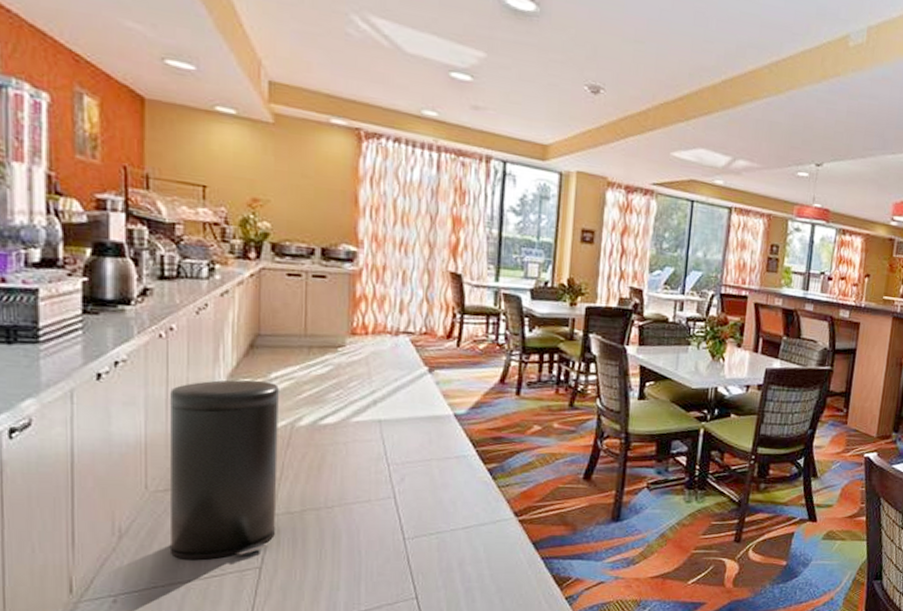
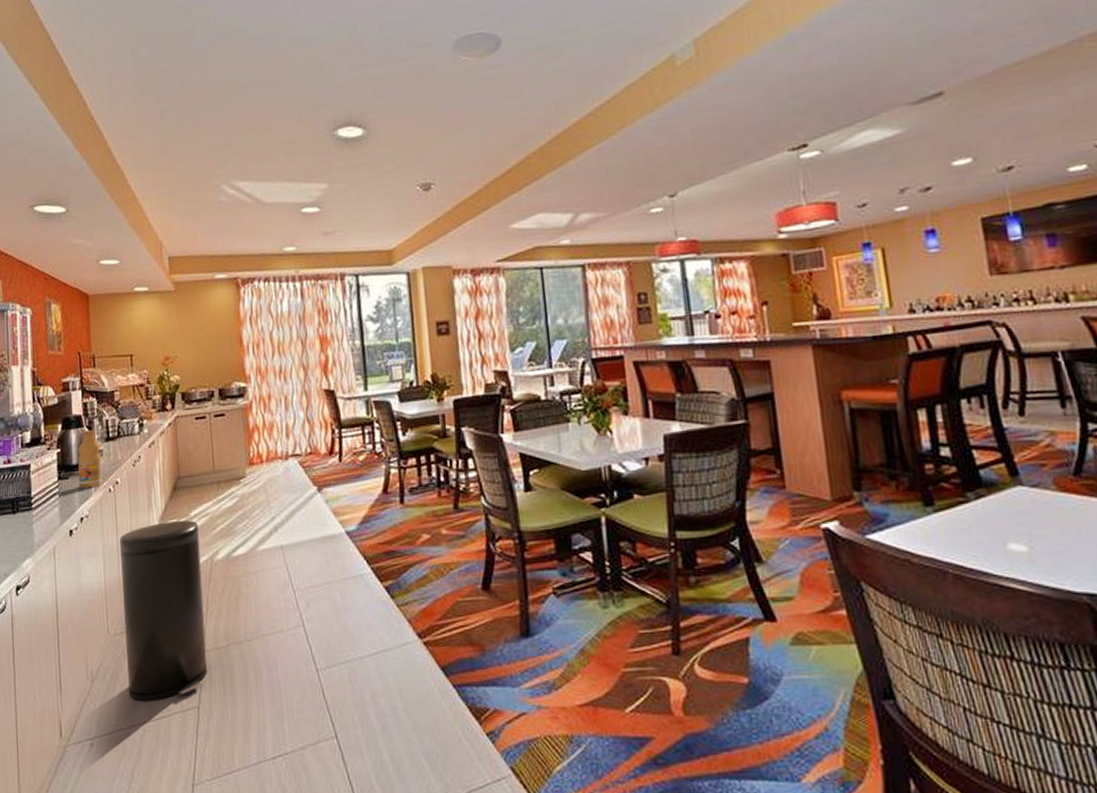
fruit juice: none [114,262,151,330] -> present [78,430,102,489]

